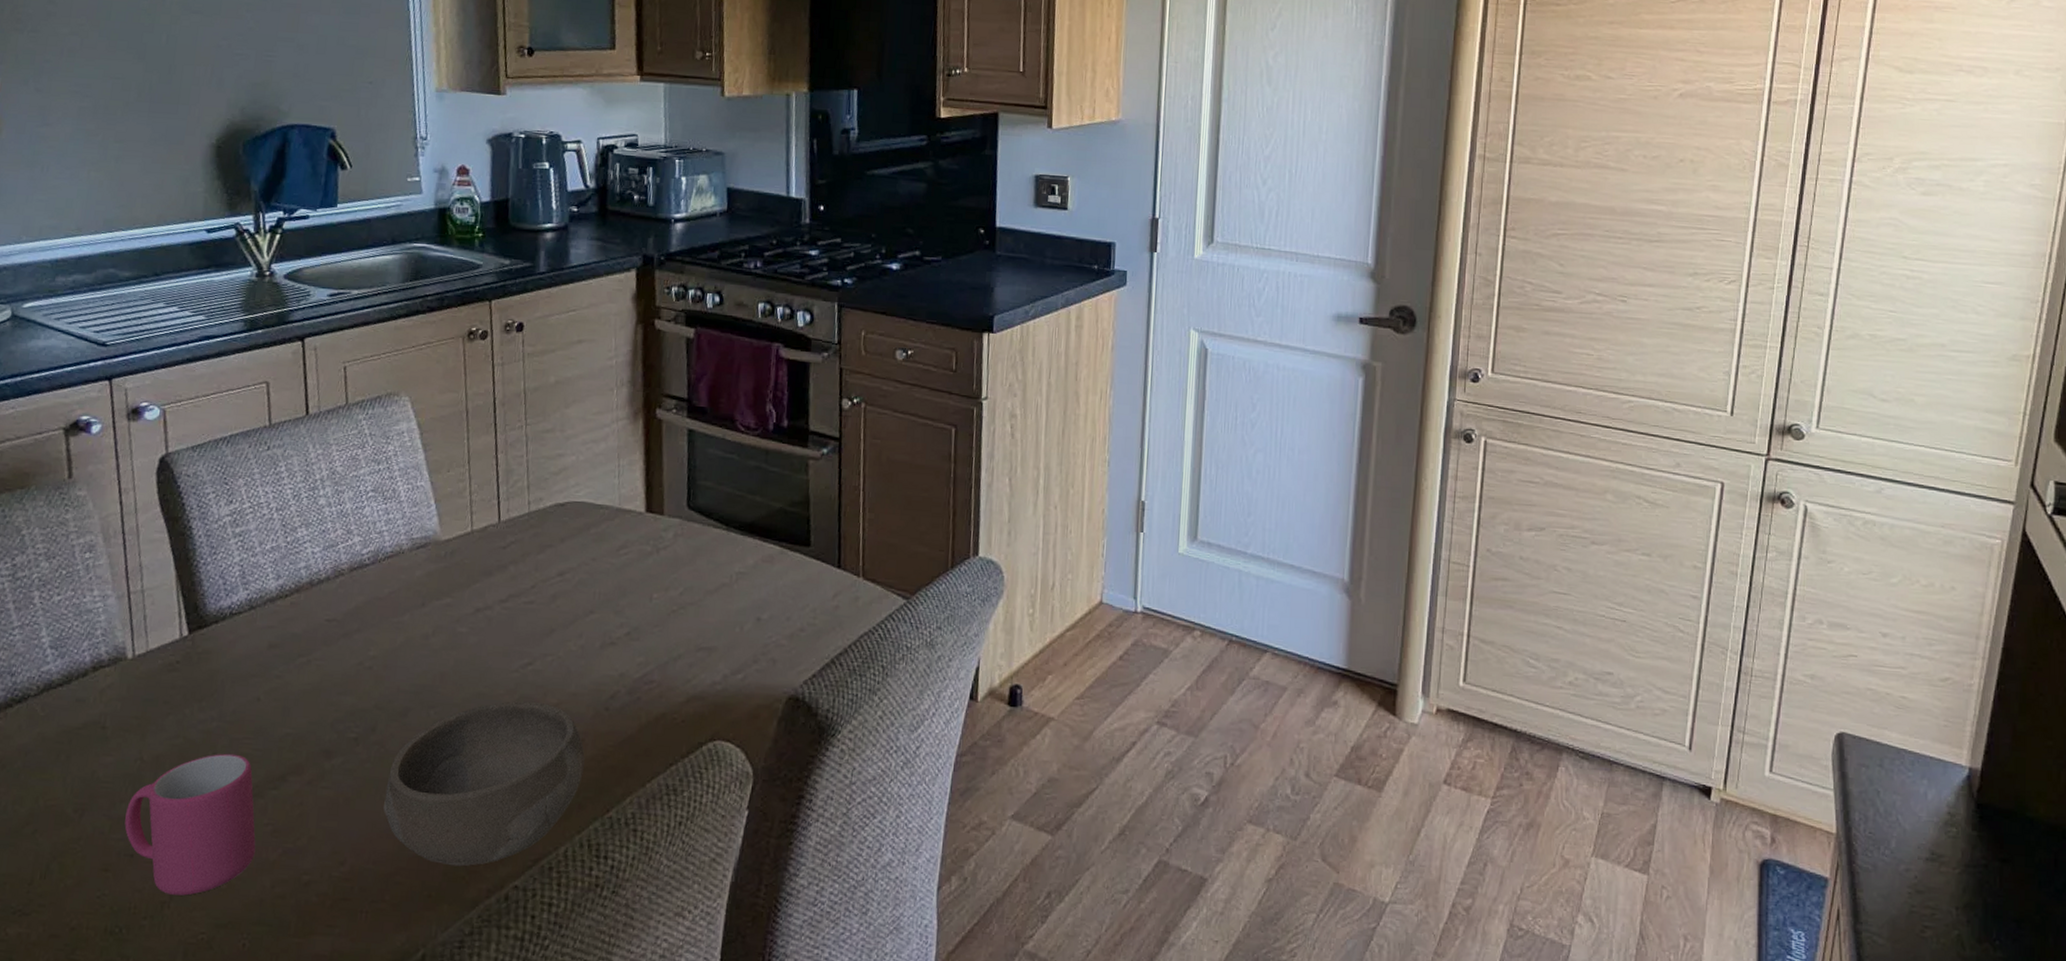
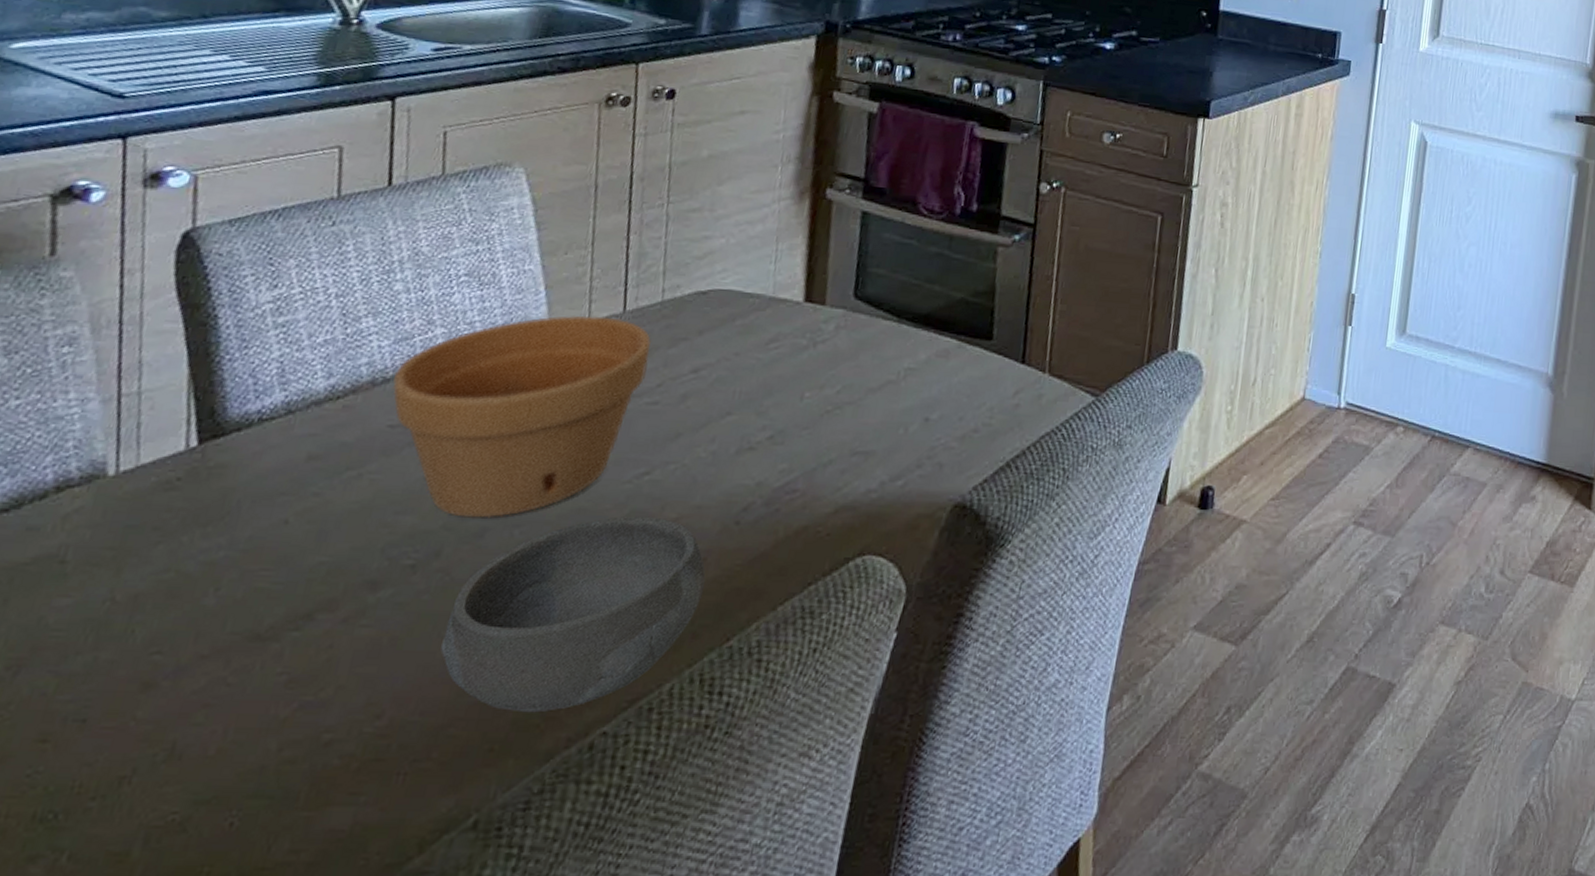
mug: present [124,753,256,896] -> none [77,588,268,767]
flower pot: none [325,525,523,700] -> present [392,315,651,519]

